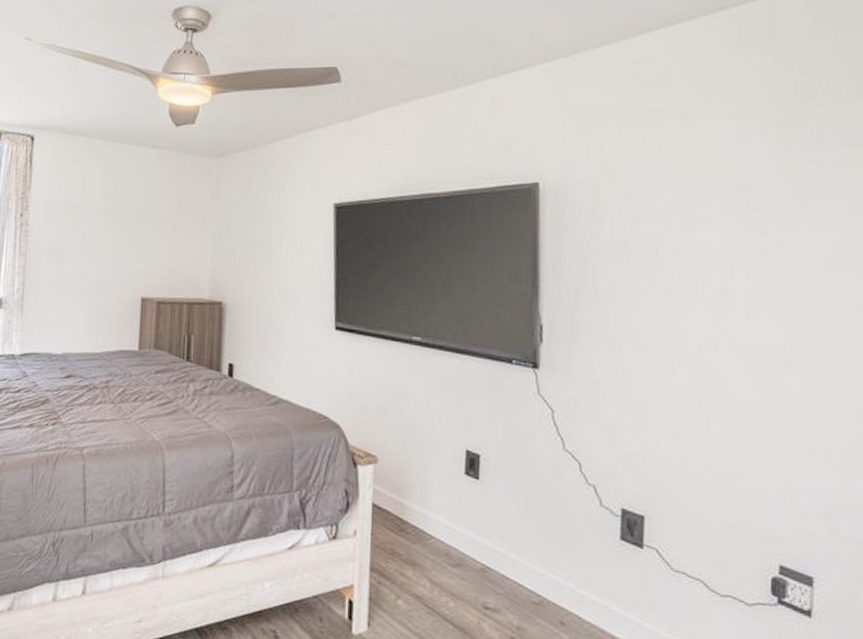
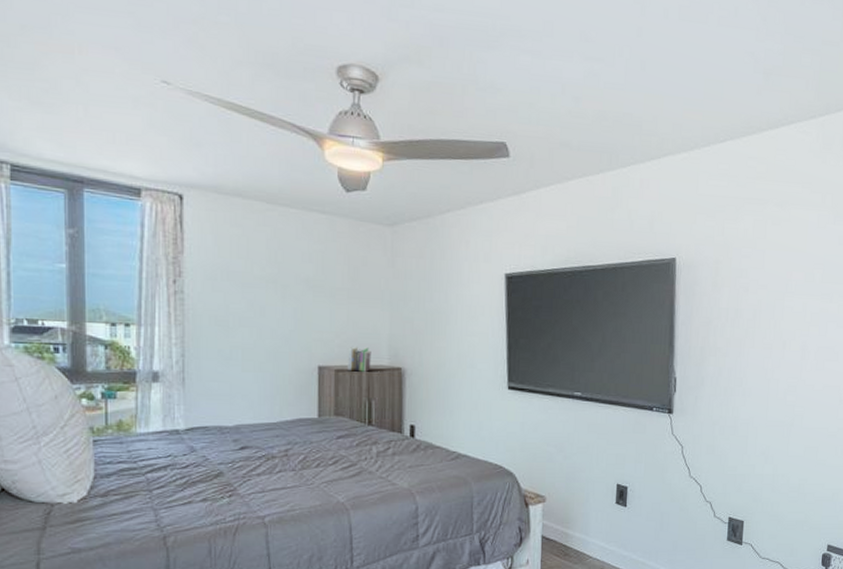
books: none [169,278,193,307] -> present [347,346,372,373]

